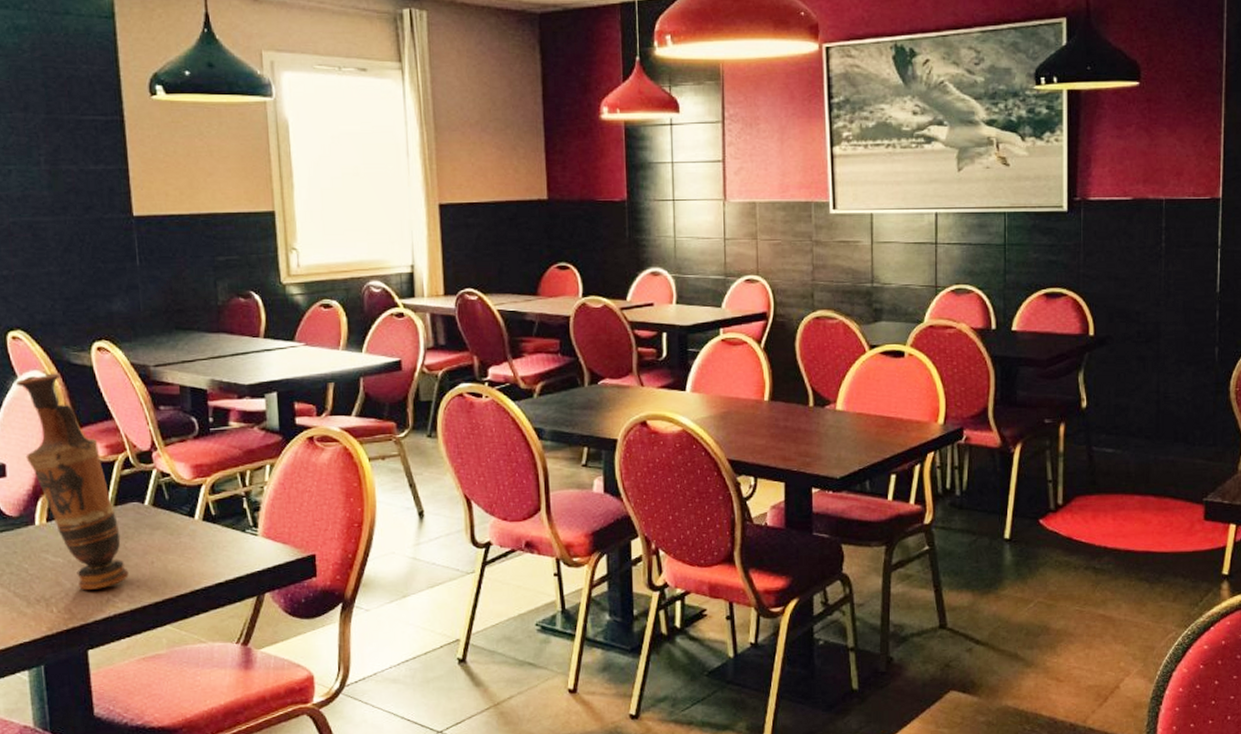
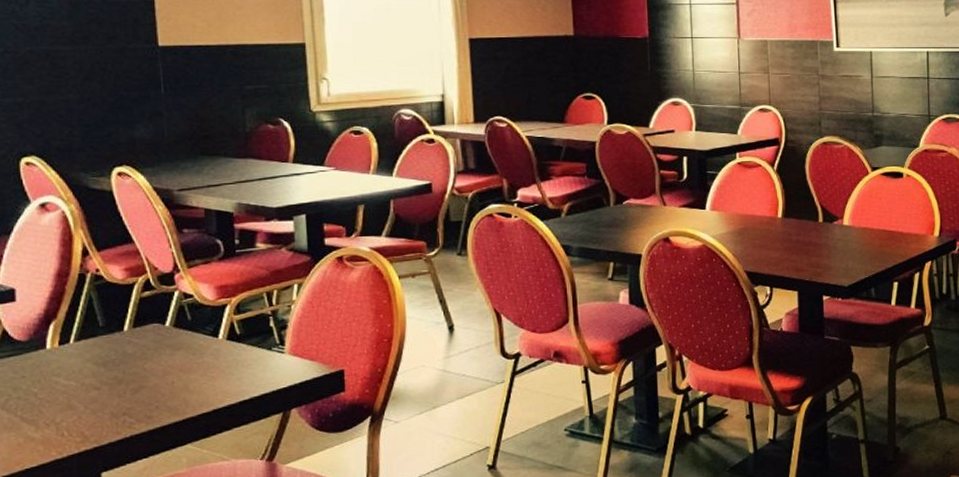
vase: present [15,373,129,591] -> none [28,198,147,413]

